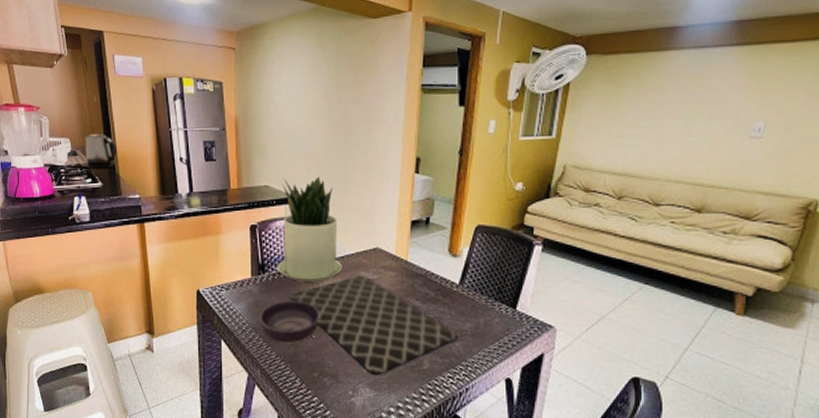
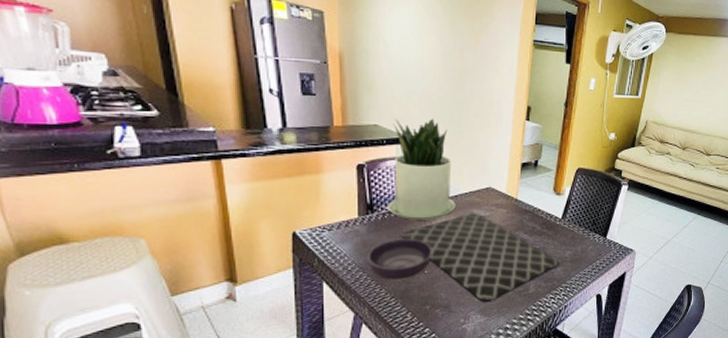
kettle: present [85,134,117,169] -> none [130,52,180,95]

